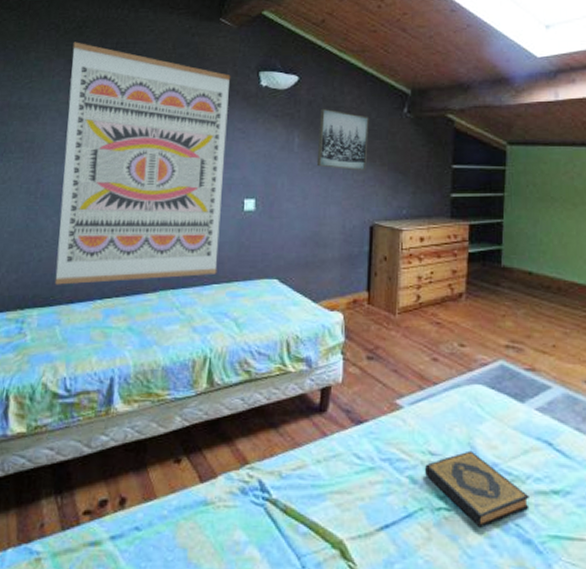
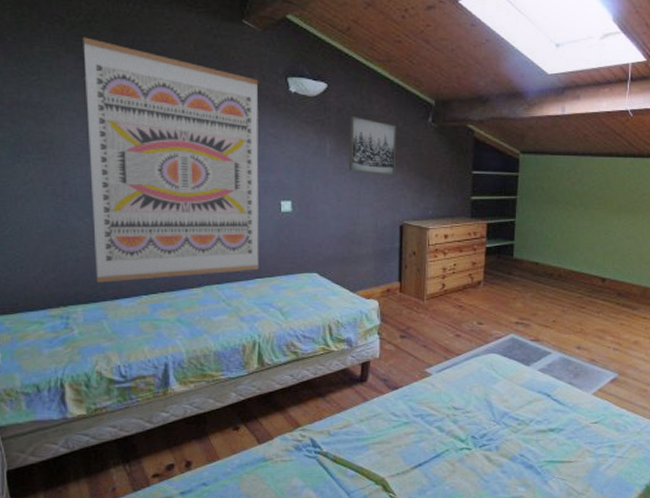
hardback book: present [425,450,530,528] -> none [450,404,532,460]

